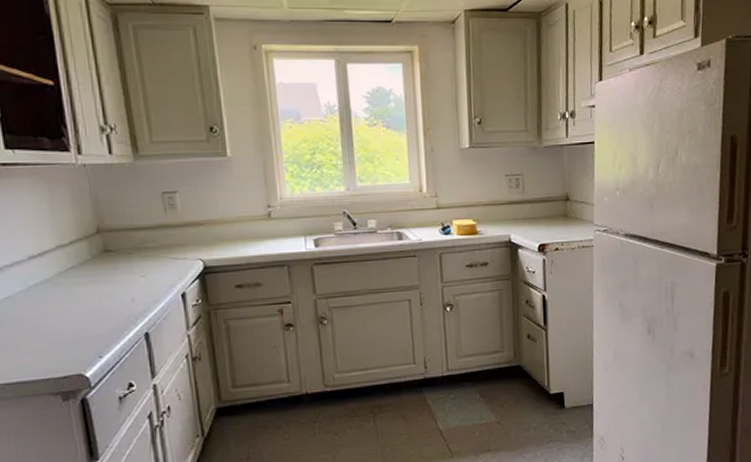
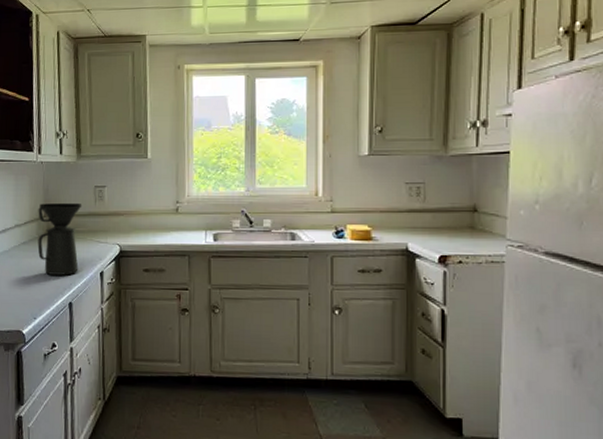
coffee maker: none [87,213,153,303] -> present [37,202,82,276]

